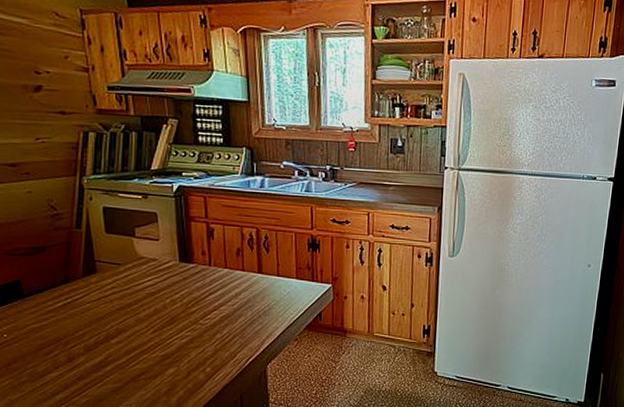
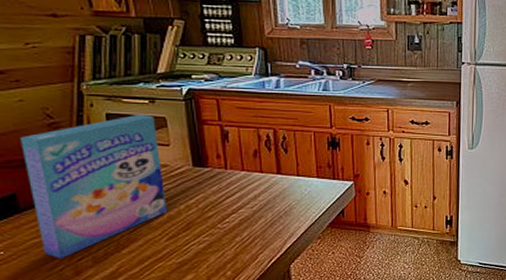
cereal box: none [27,208,154,345] -> present [20,114,168,259]

